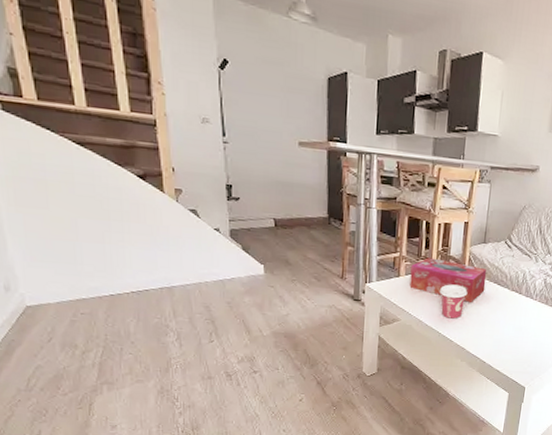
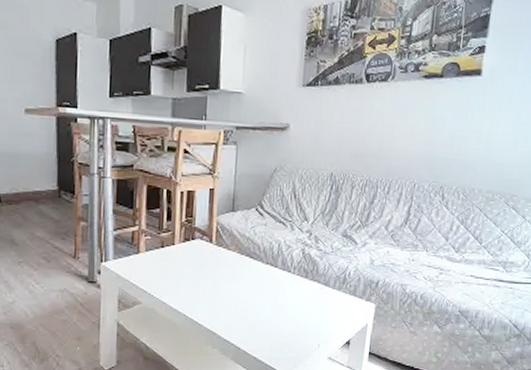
tissue box: present [409,257,487,302] -> none [151,230,237,279]
cup: present [439,284,468,319] -> none [184,259,217,299]

